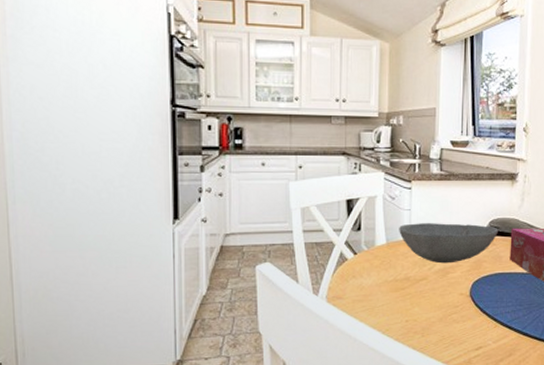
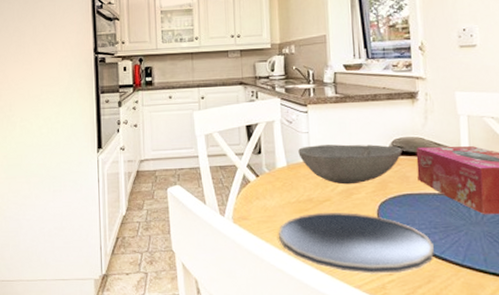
plate: none [372,291,518,350] -> present [278,213,435,274]

